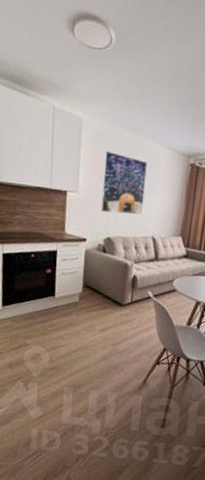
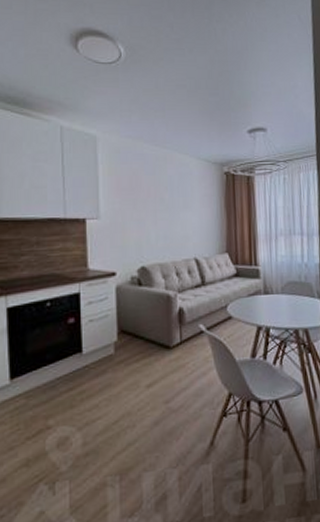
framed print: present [100,150,148,215] -> none [127,167,179,238]

